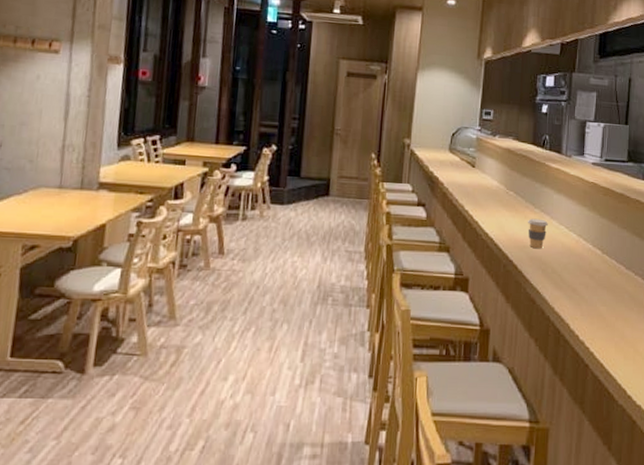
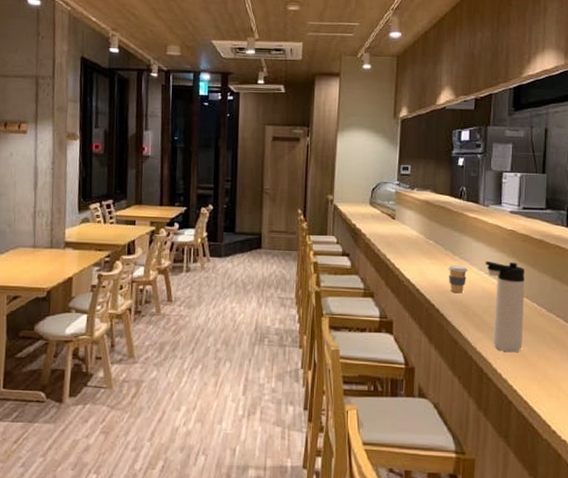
thermos bottle: none [566,214,605,313] -> present [485,260,525,353]

